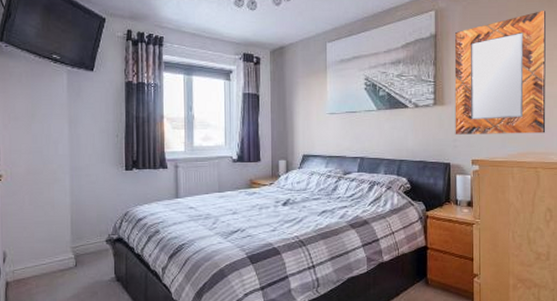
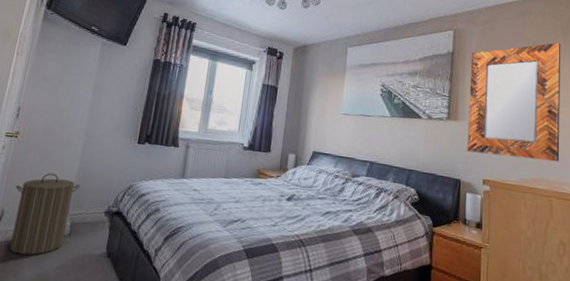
laundry hamper: none [12,210,76,291] -> present [9,172,80,256]

